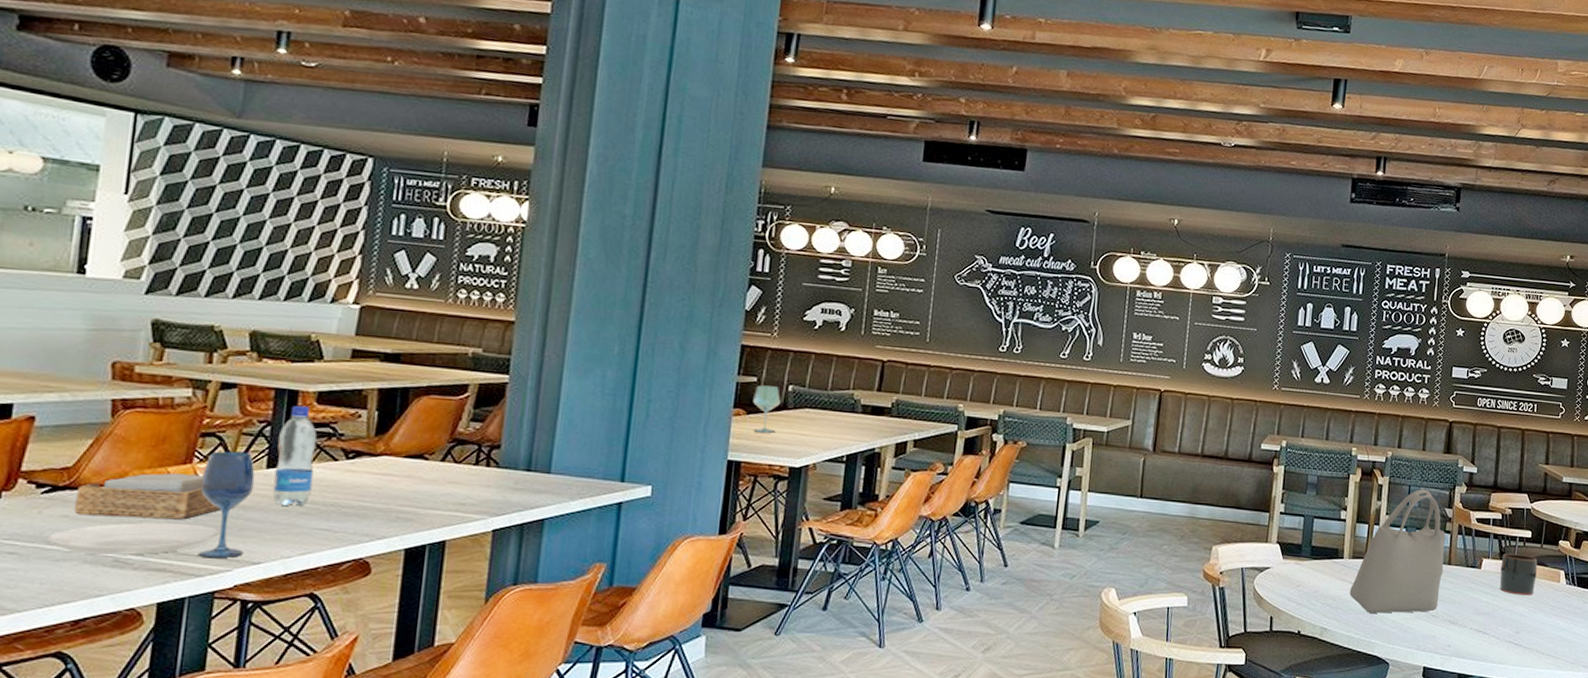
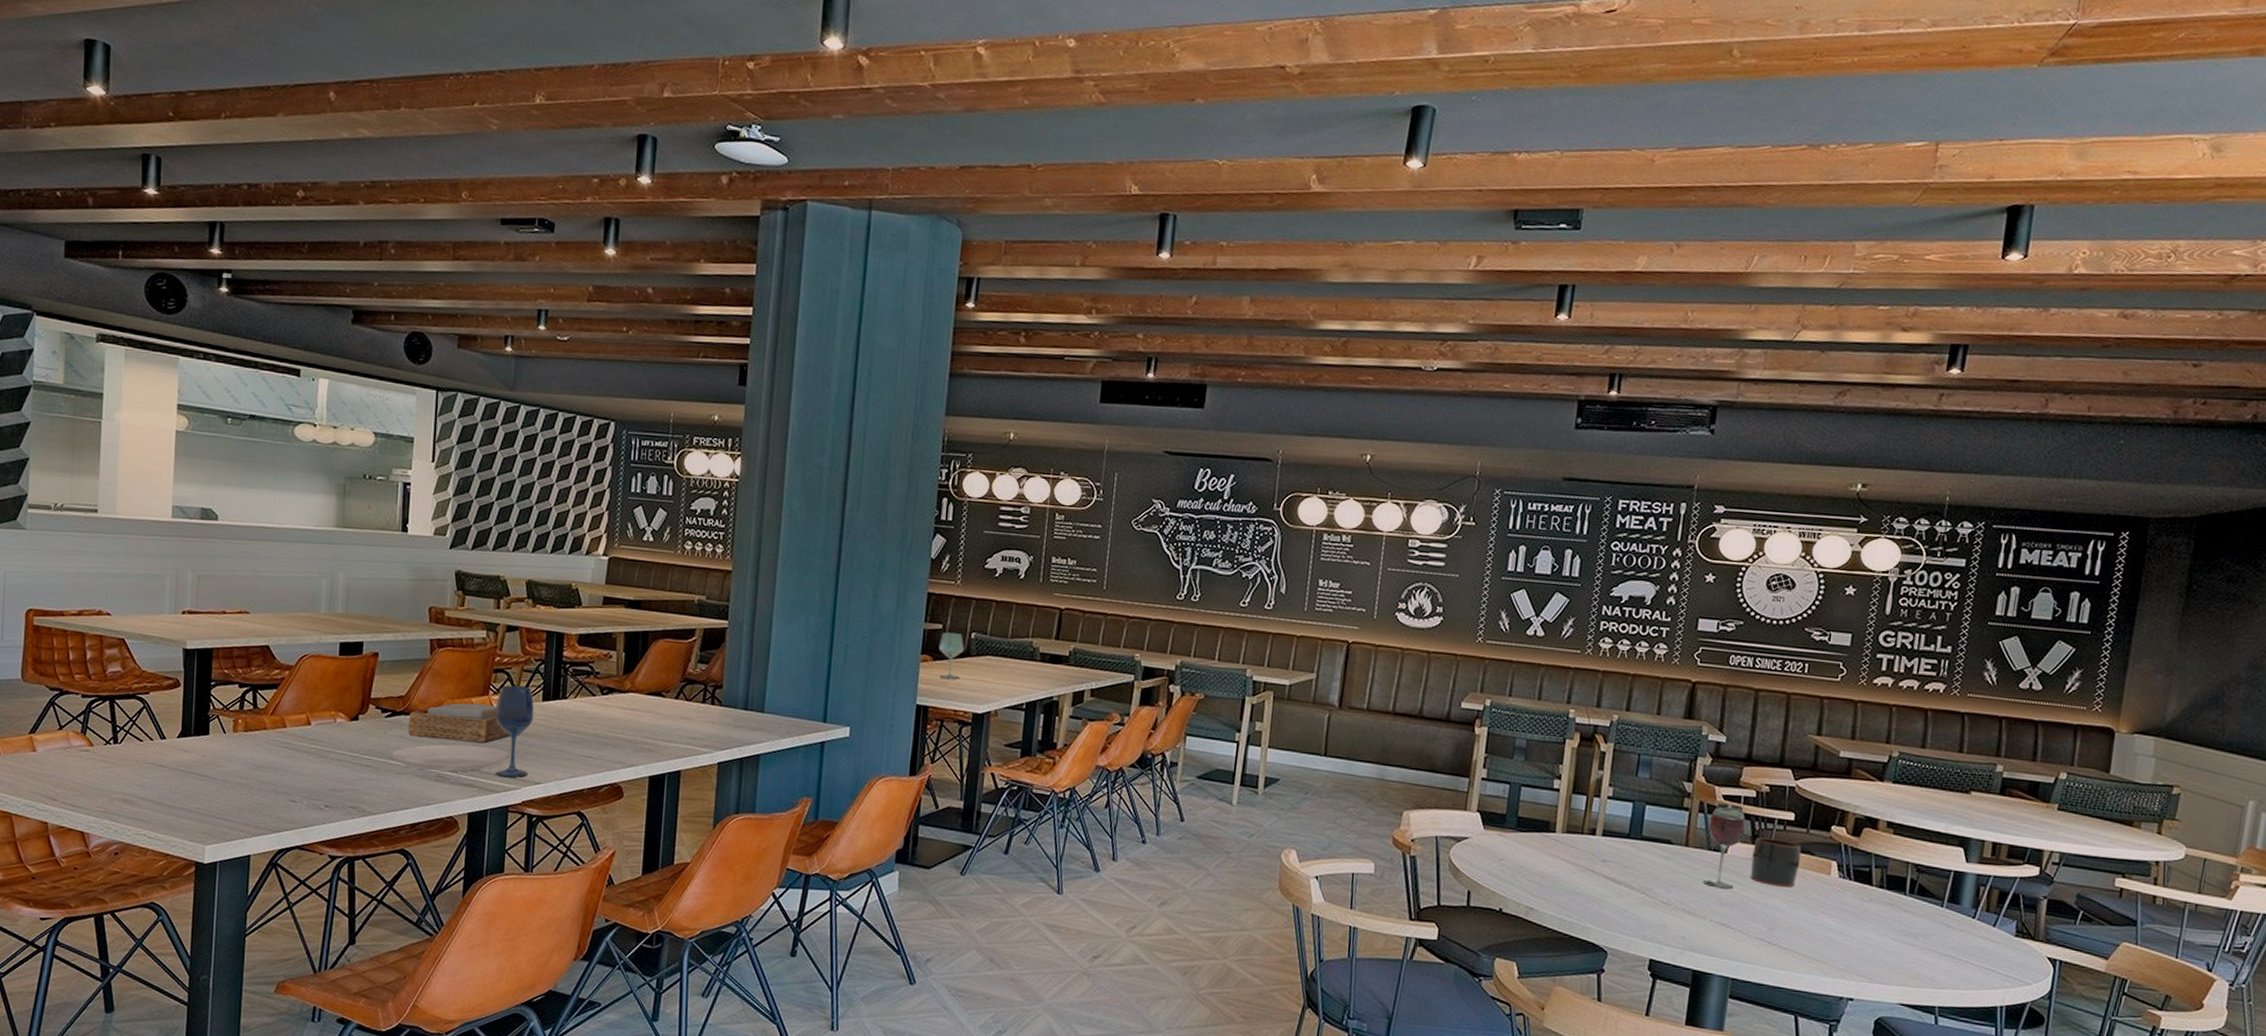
bottle: present [272,406,317,507] -> none [547,647,579,735]
handbag: present [1349,489,1446,613] -> none [1561,758,1684,898]
wineglass: none [1464,525,1495,600] -> present [1703,802,1746,890]

